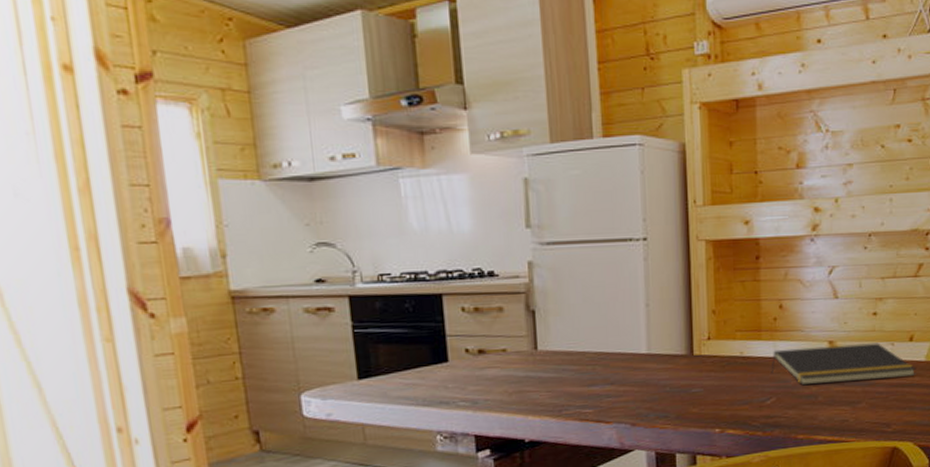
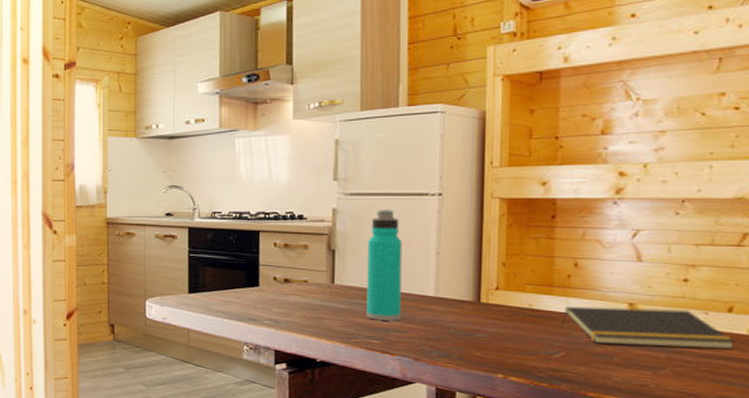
water bottle: none [571,259,614,387] -> present [366,210,403,321]

